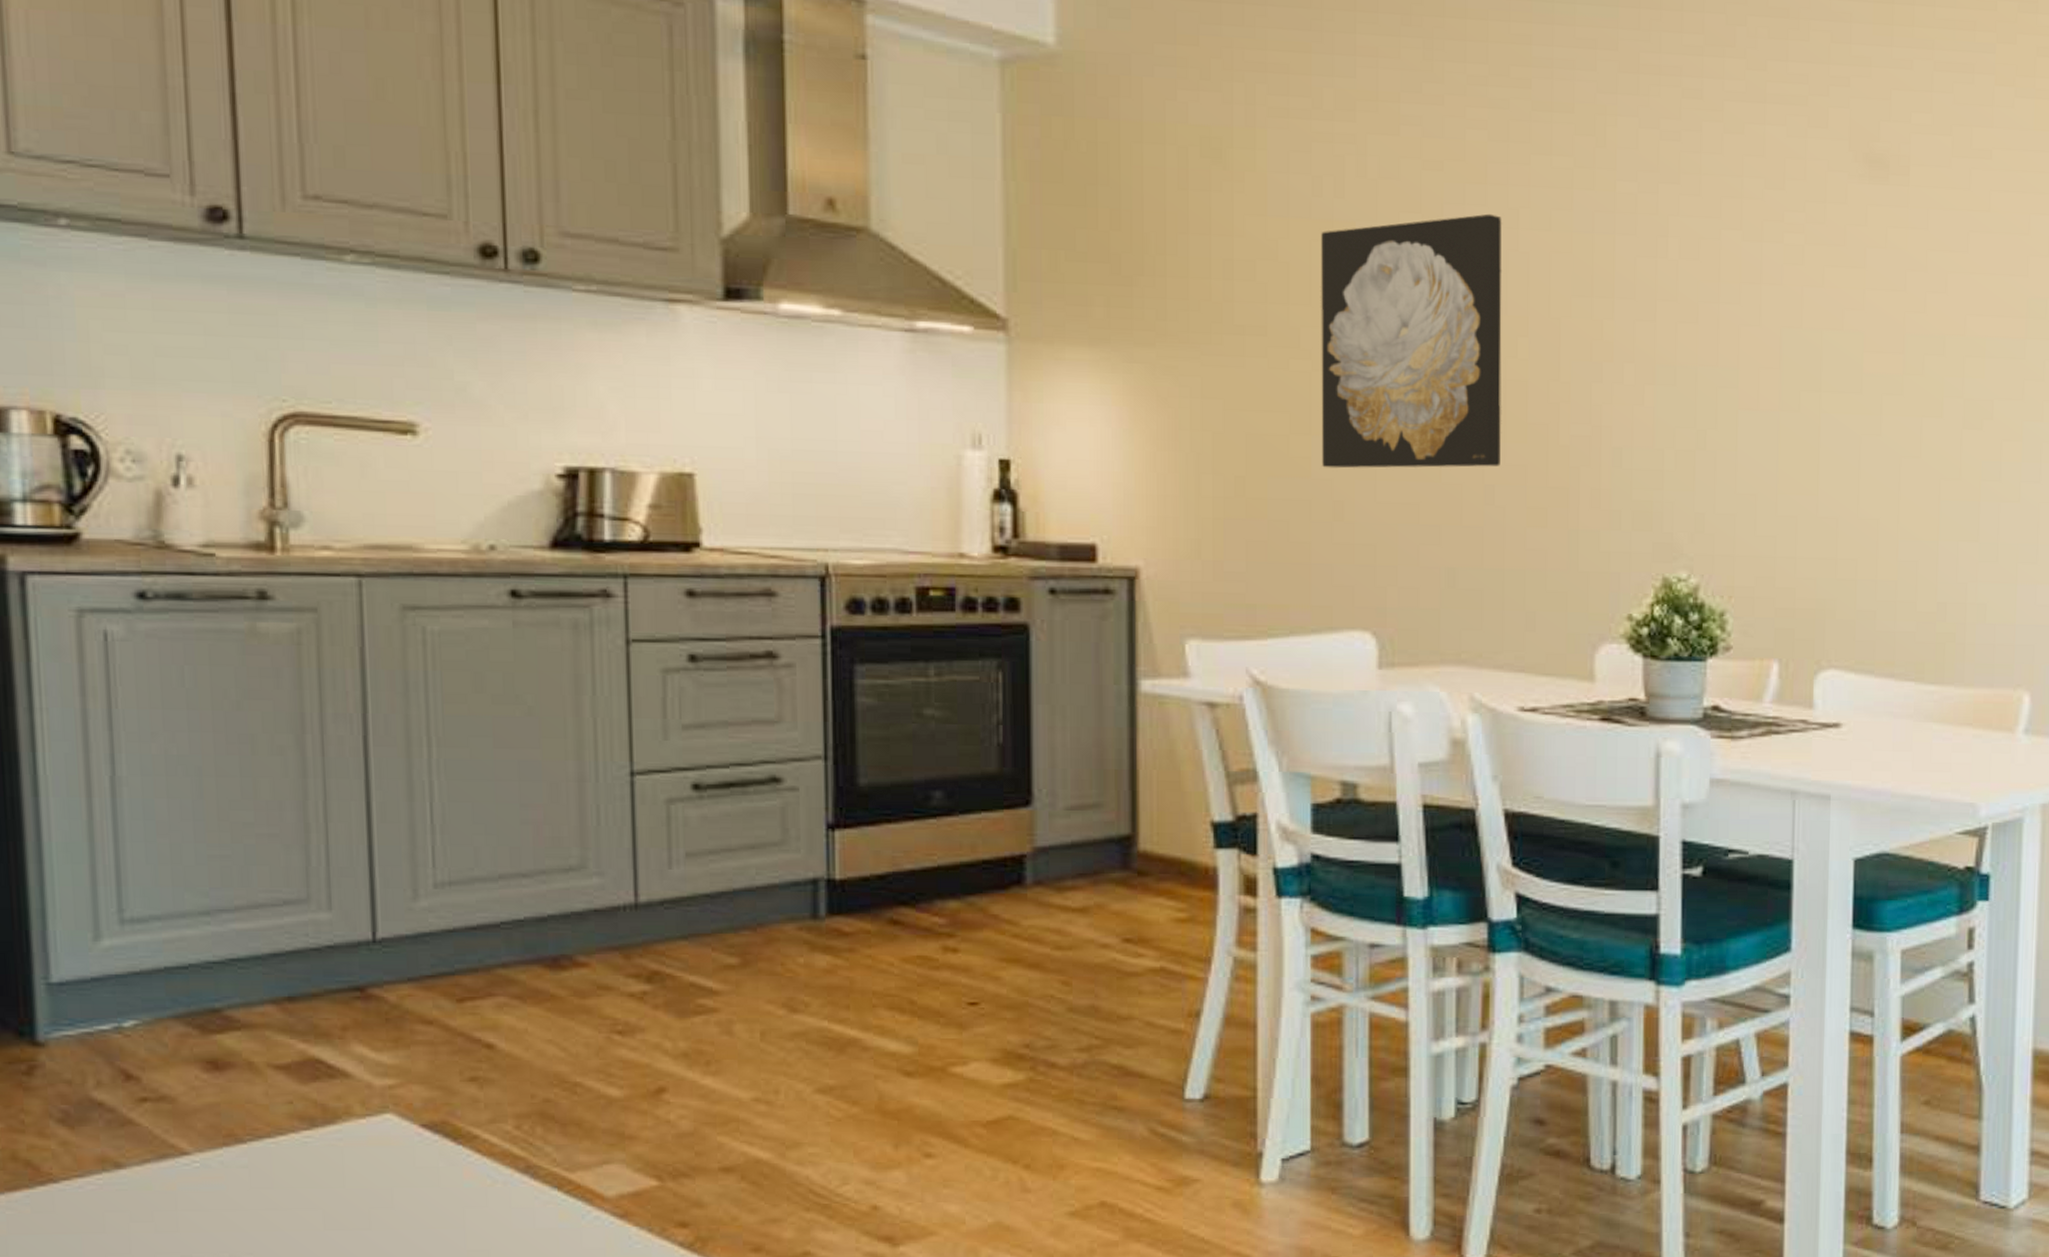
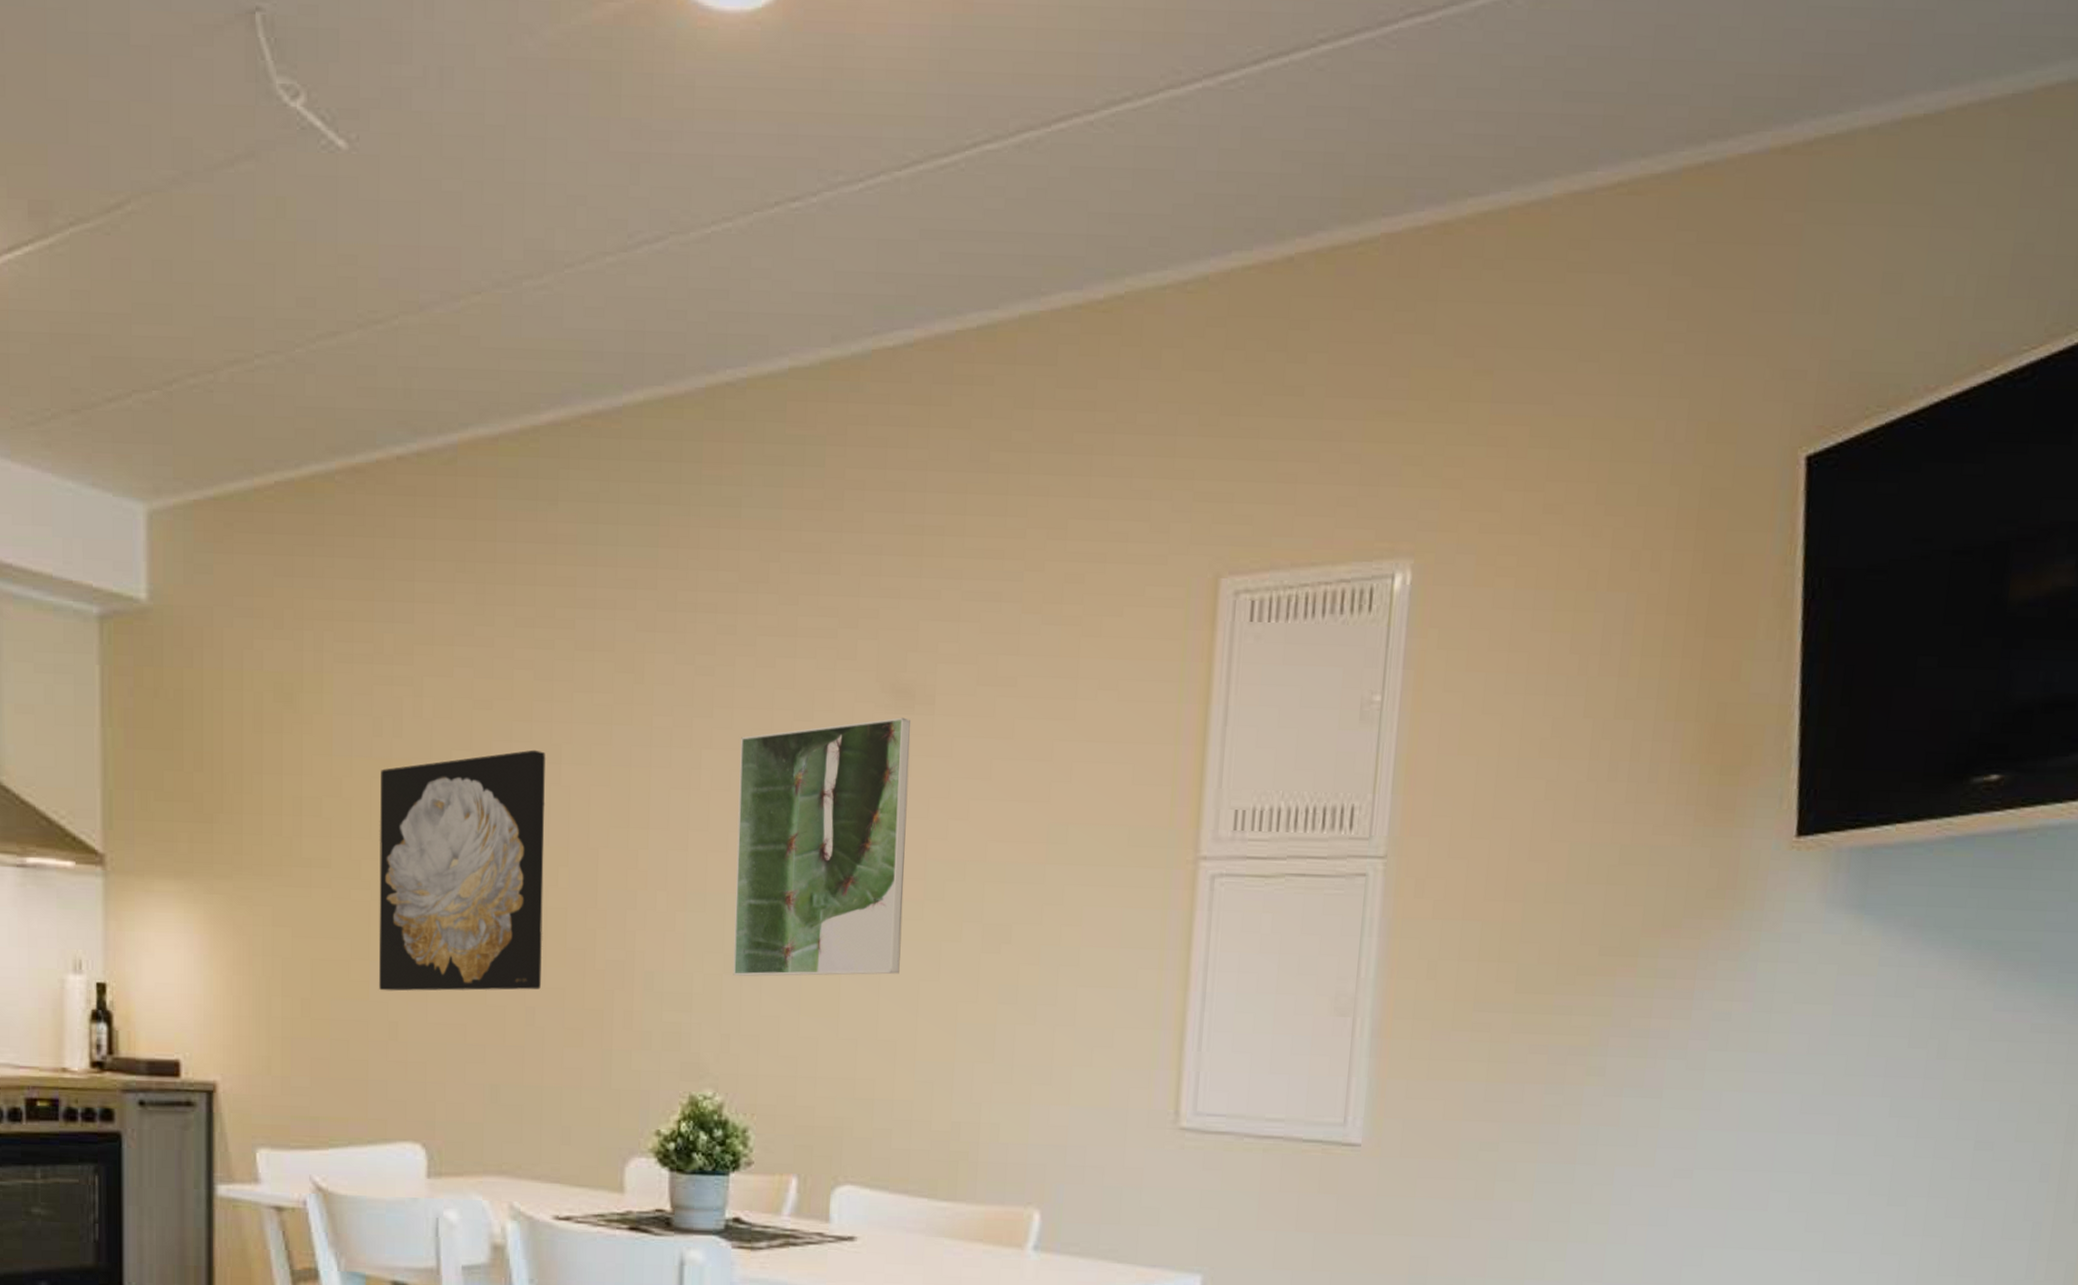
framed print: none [1706,187,1886,453] -> present [733,717,911,977]

